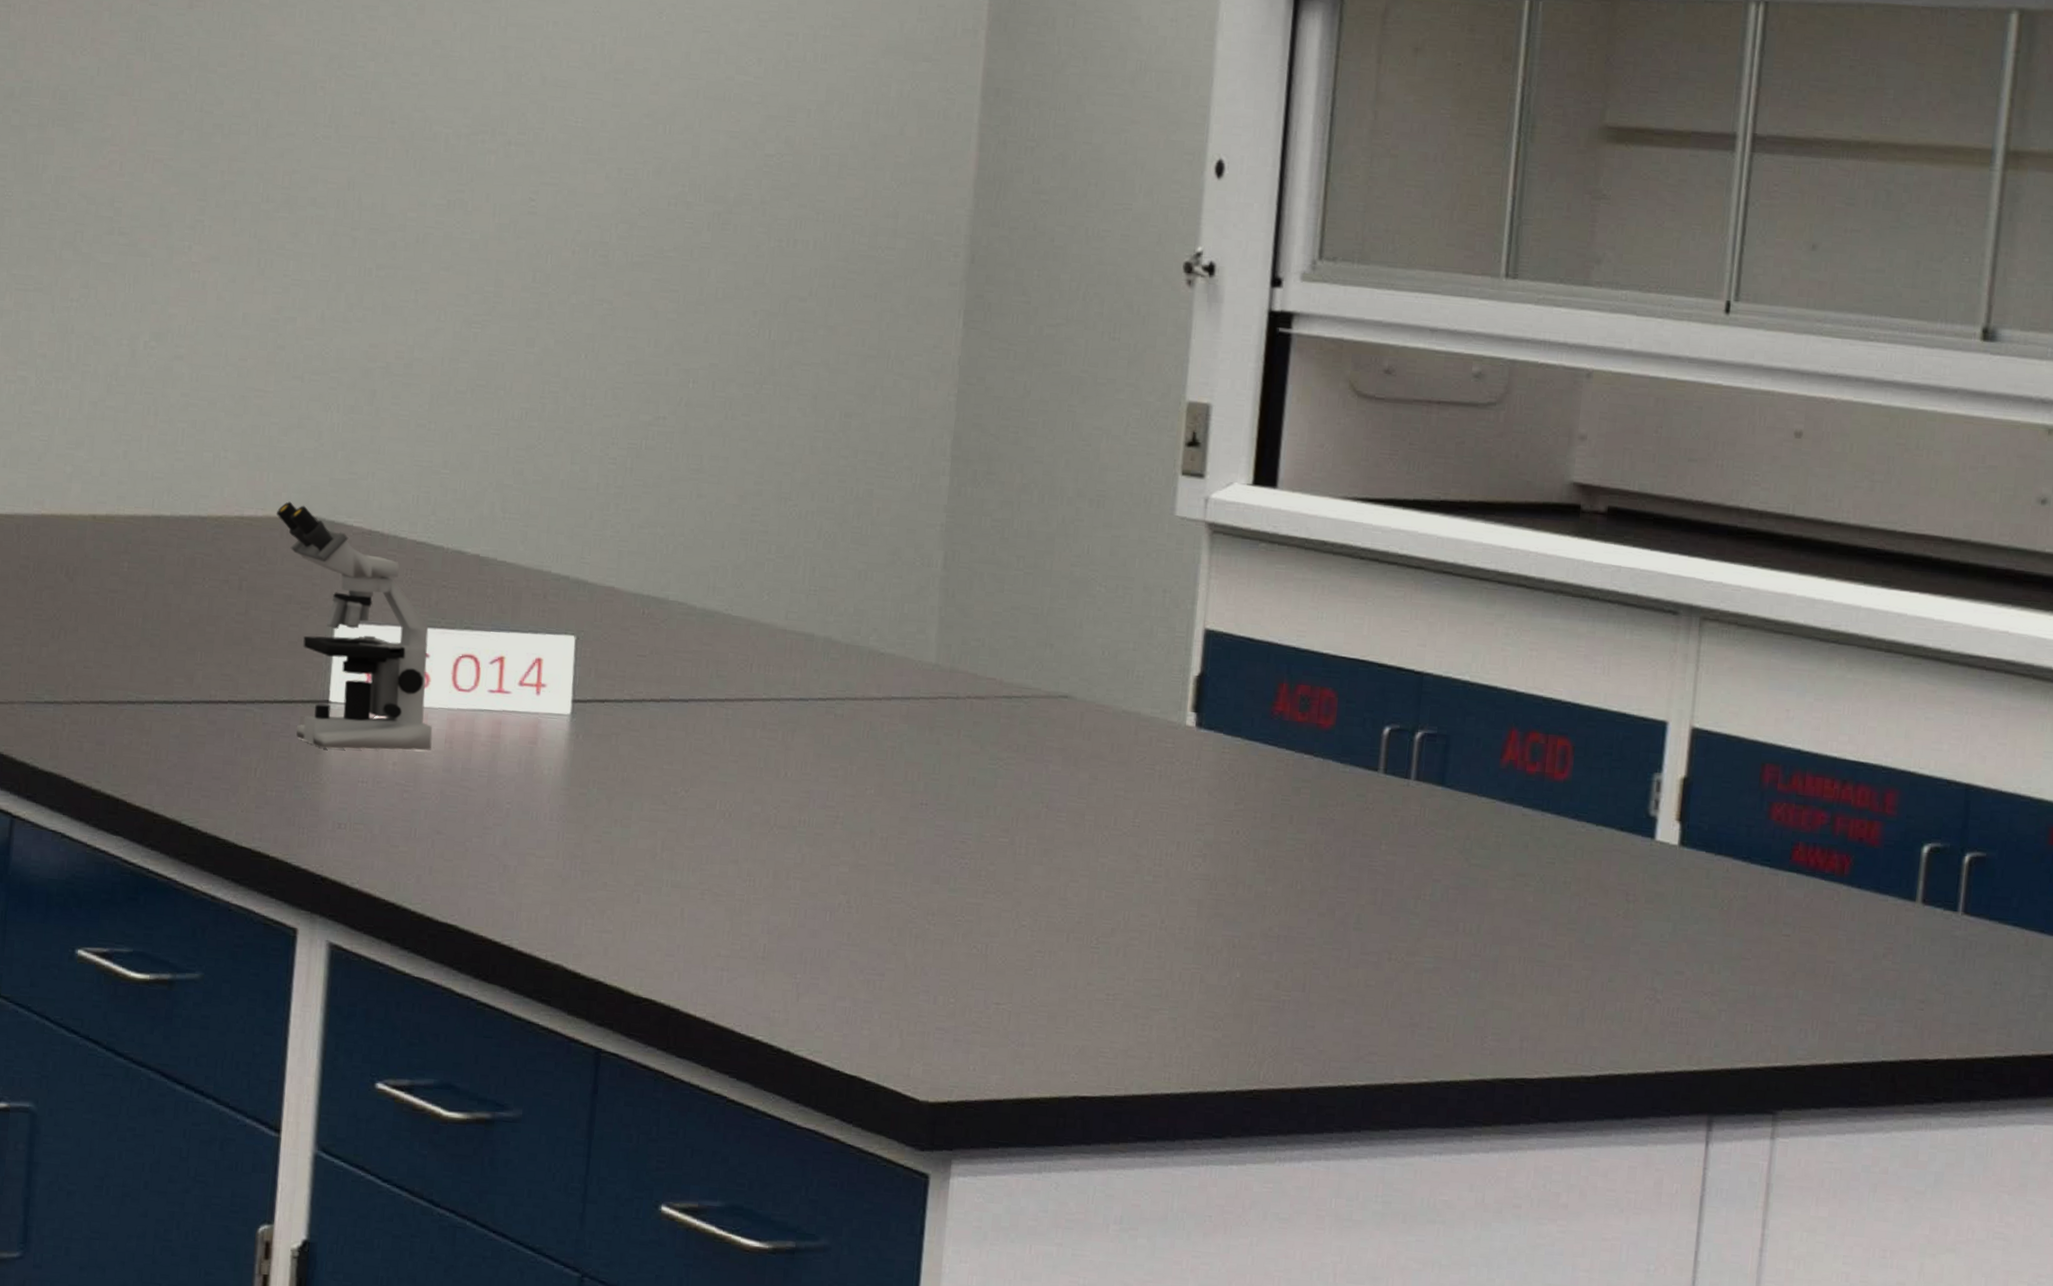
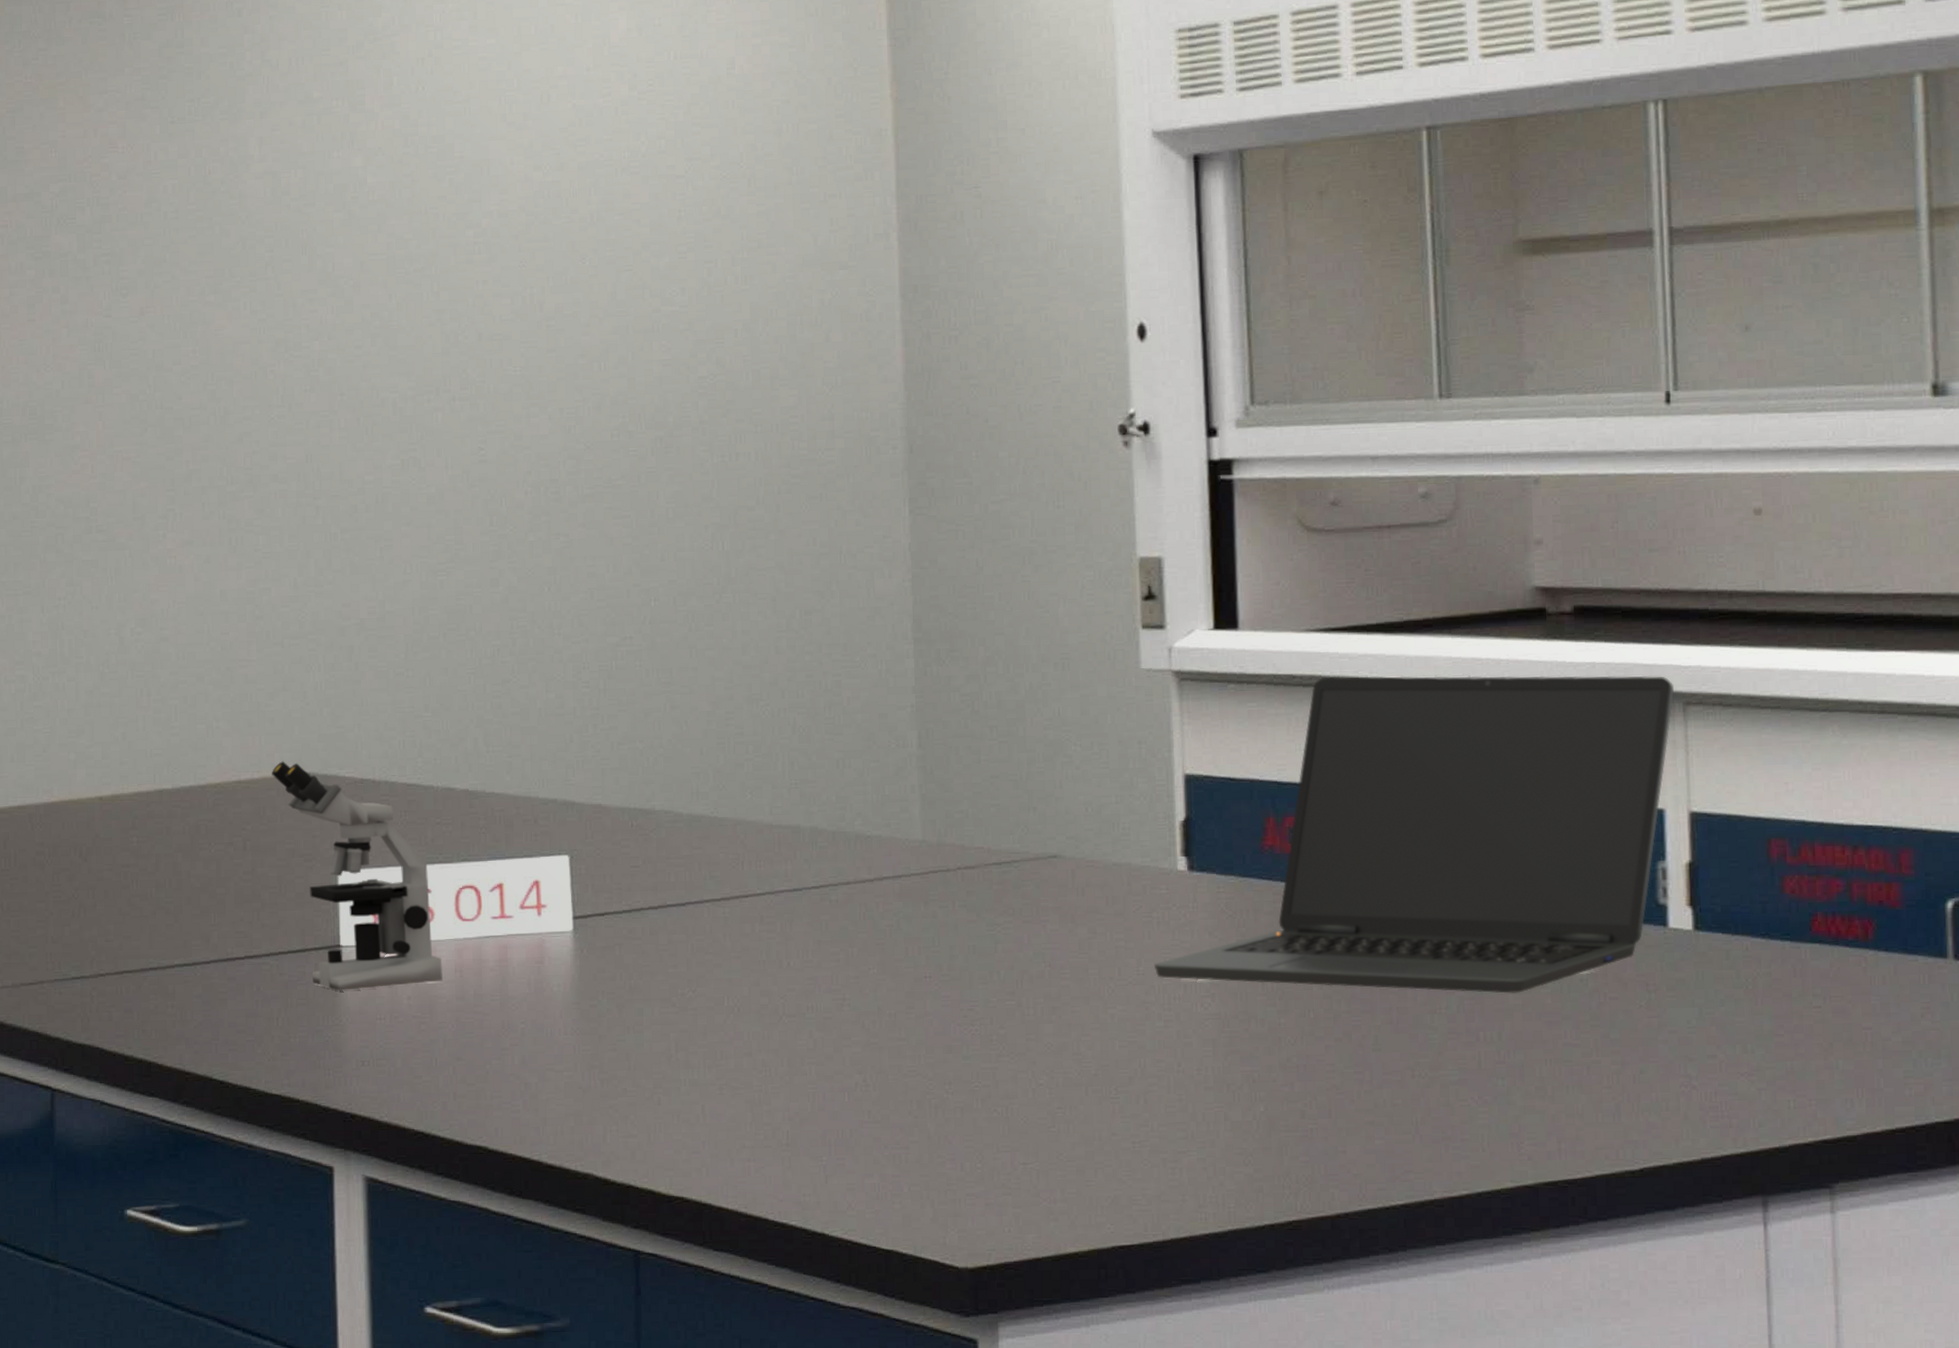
laptop: none [1150,548,1694,889] -> present [1153,675,1674,994]

